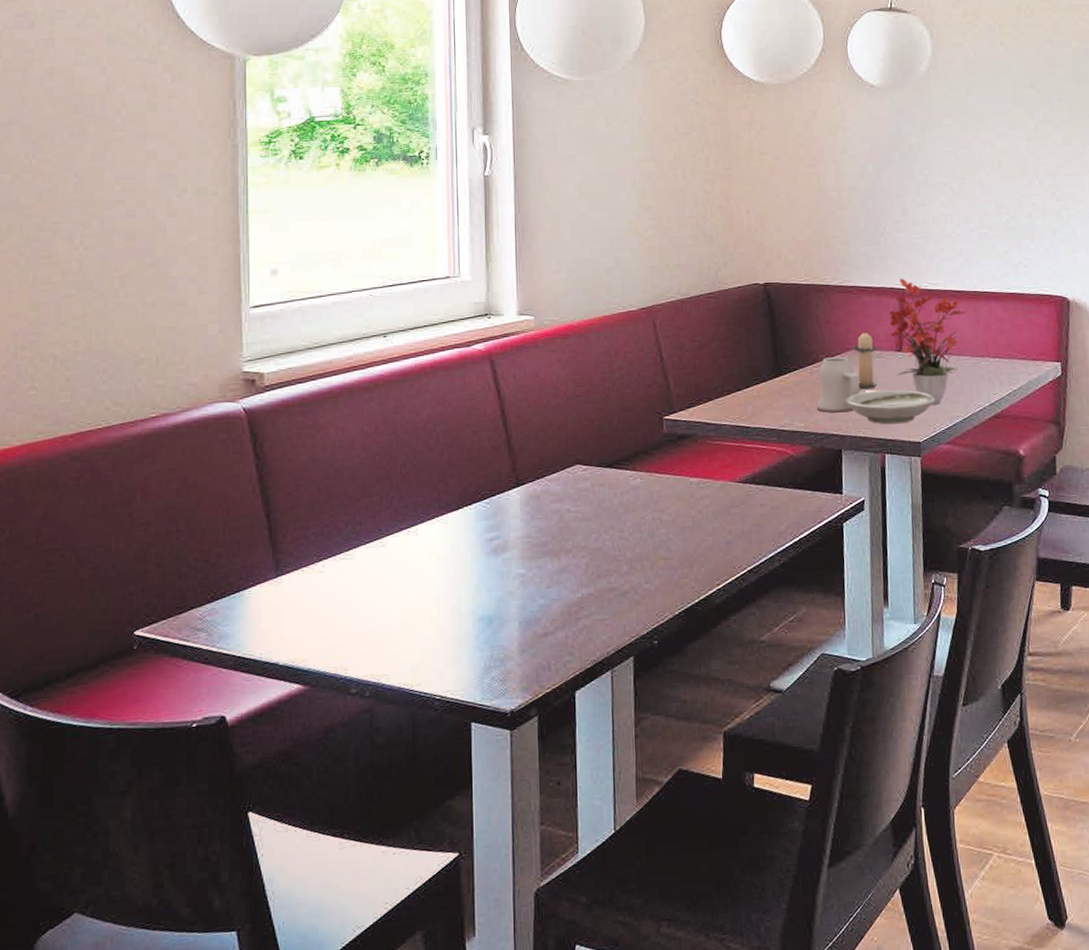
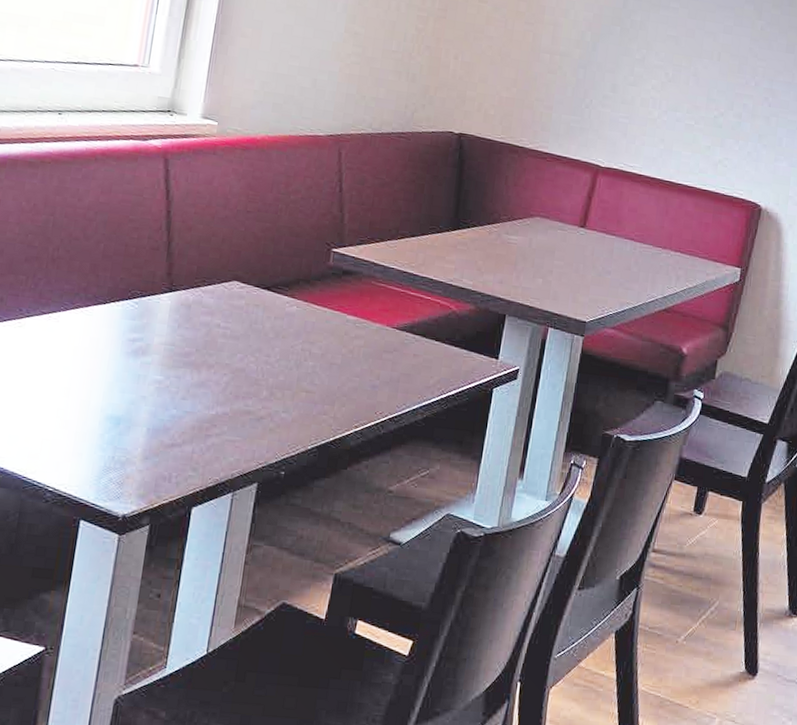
mug: present [816,357,860,413] -> none [488,220,538,279]
saucer: present [846,389,935,425] -> none [519,261,609,301]
candle: present [853,330,878,390] -> none [534,200,562,260]
potted flower: present [890,278,966,405] -> none [575,154,656,288]

